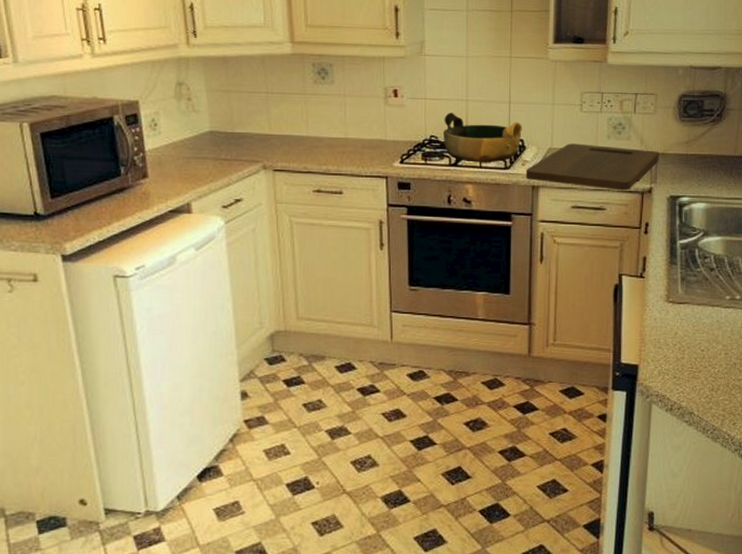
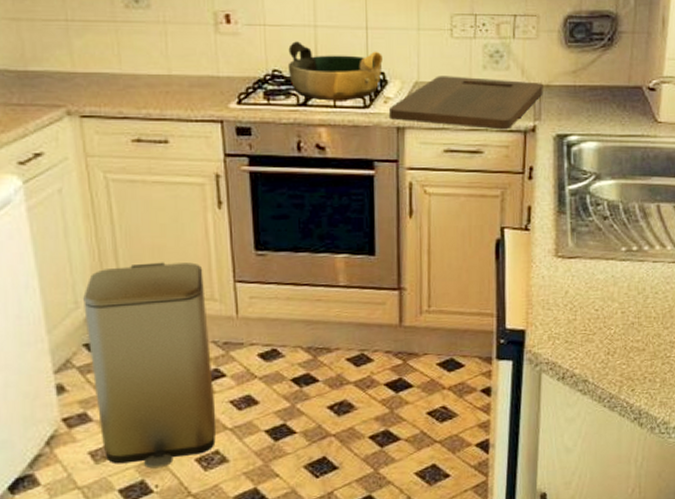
pedal bin: none [266,292,370,468] -> present [82,262,216,469]

